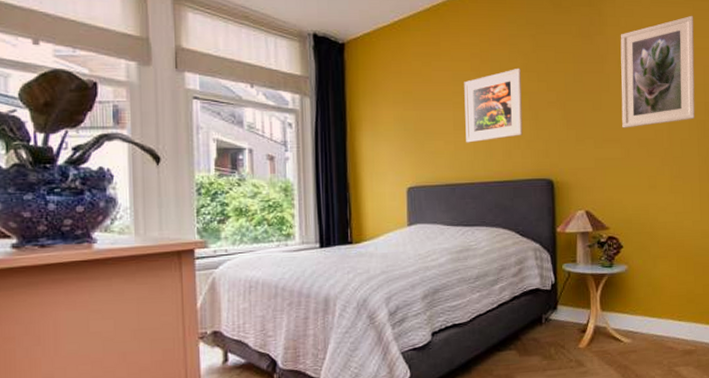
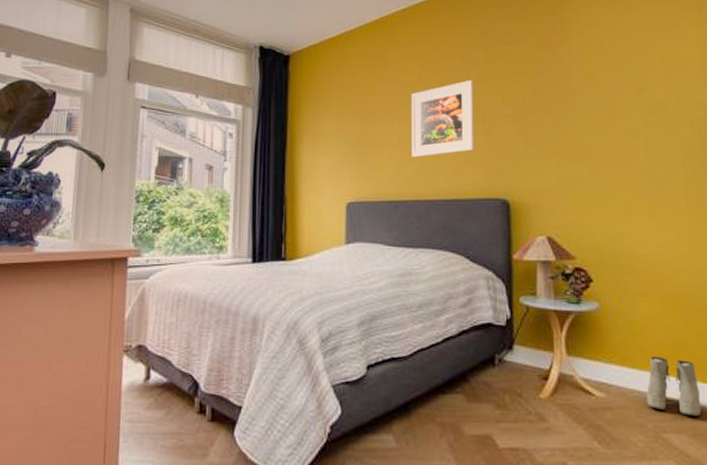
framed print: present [620,15,695,128] -> none [586,23,679,146]
boots: none [663,306,704,352] -> present [646,356,701,417]

